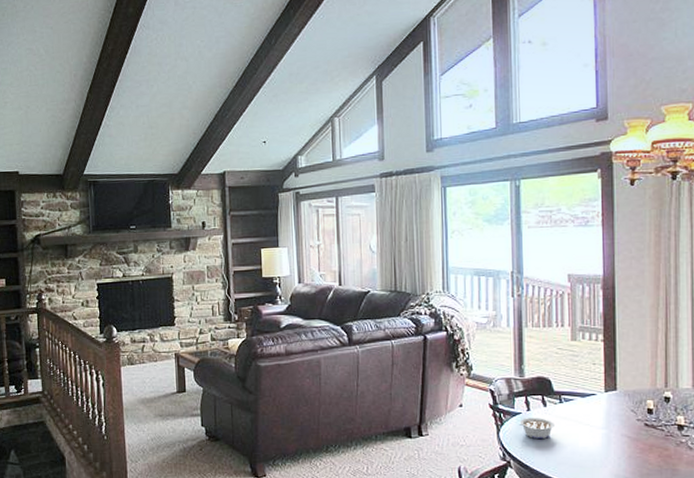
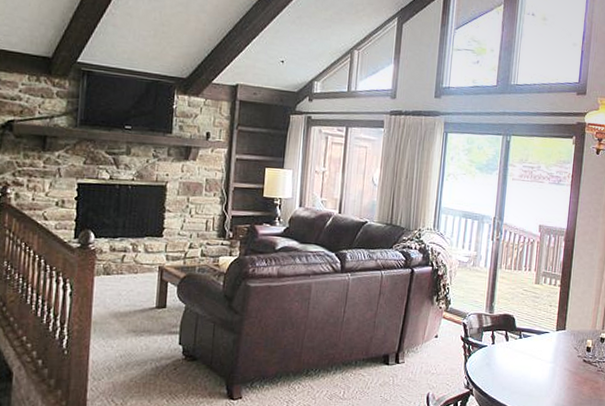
legume: present [519,418,554,440] -> none [484,350,513,371]

